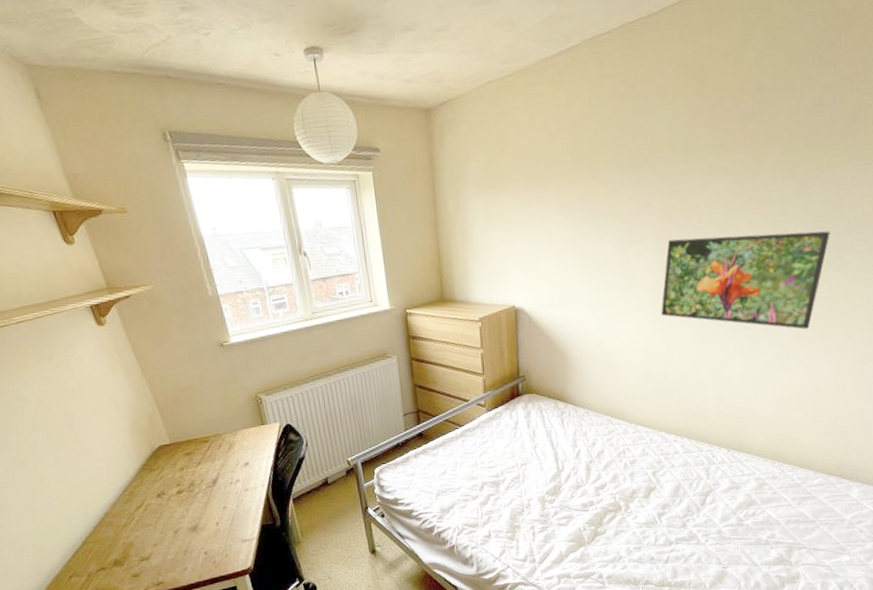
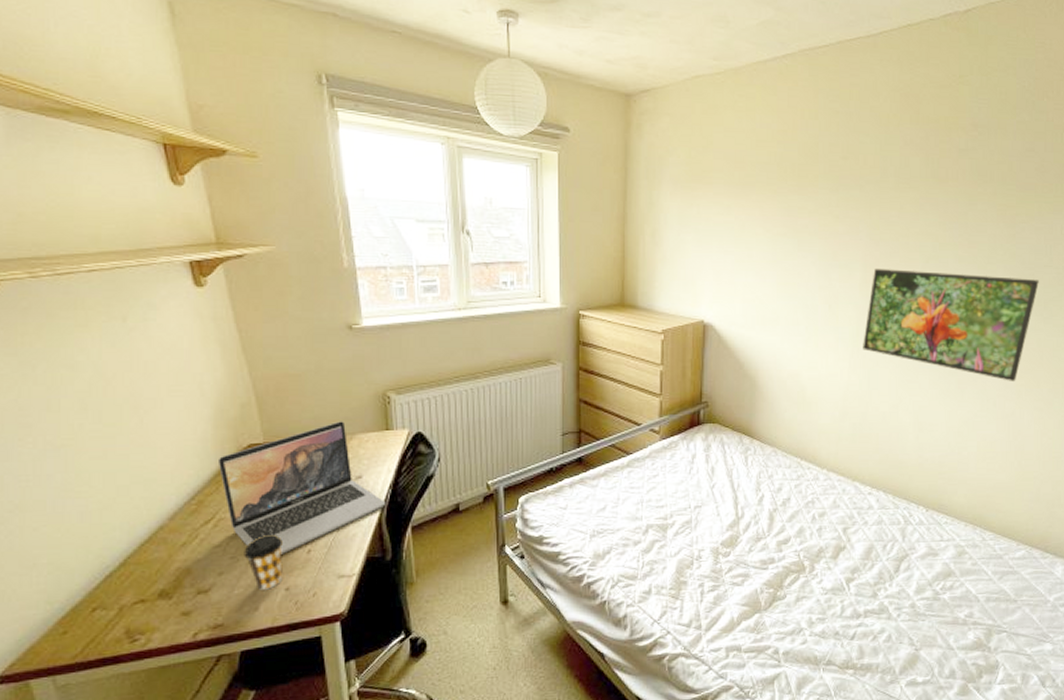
laptop: none [139,421,271,528] -> present [219,421,386,554]
coffee cup: none [169,512,201,555] -> present [244,534,283,590]

